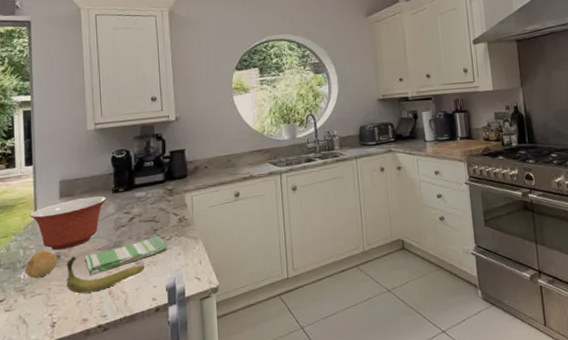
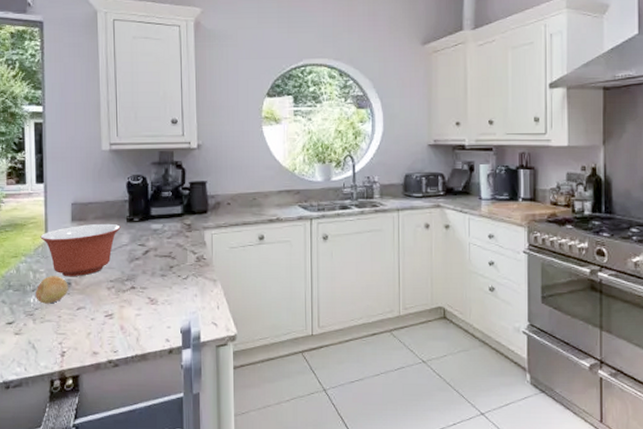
banana: present [66,256,144,294] -> none [77,285,158,325]
dish towel: present [84,235,168,276] -> none [96,273,184,308]

